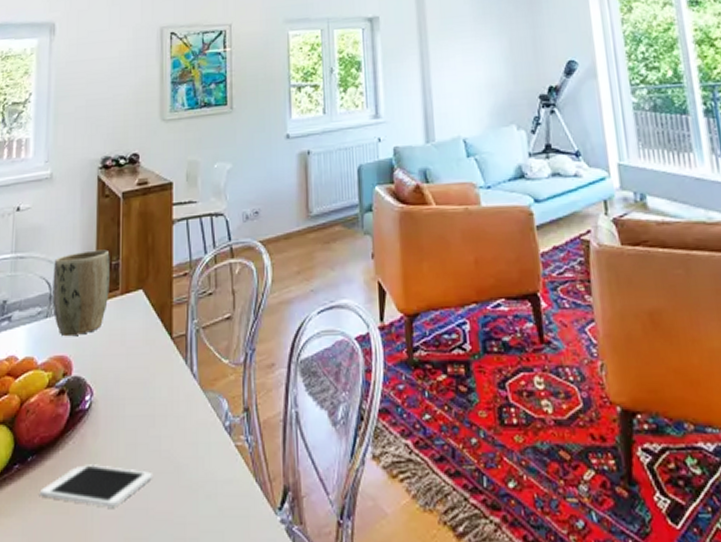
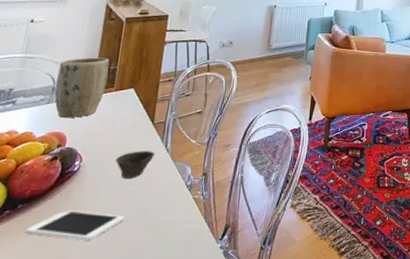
cup: none [131,377,180,418] -> present [115,151,155,178]

